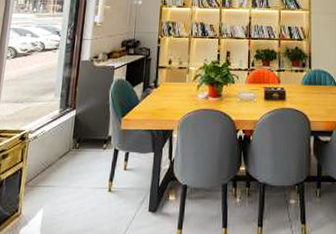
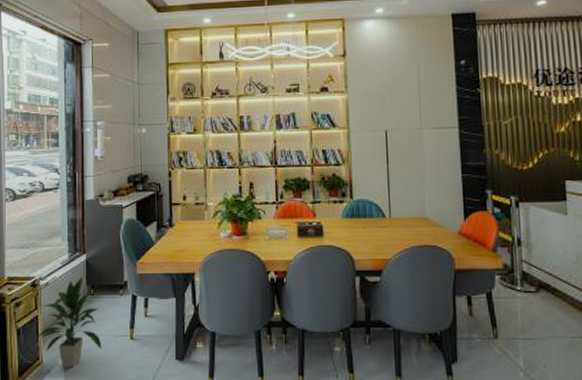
indoor plant: none [18,131,82,220] -> present [36,276,102,368]

